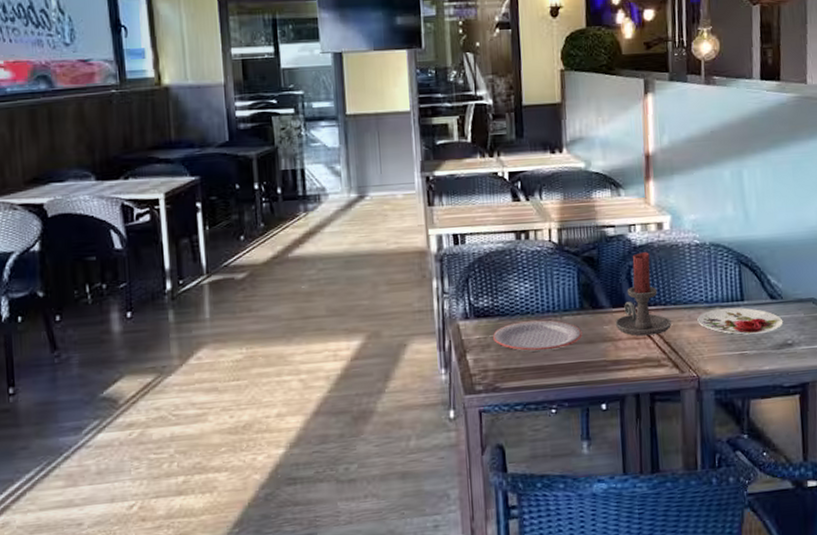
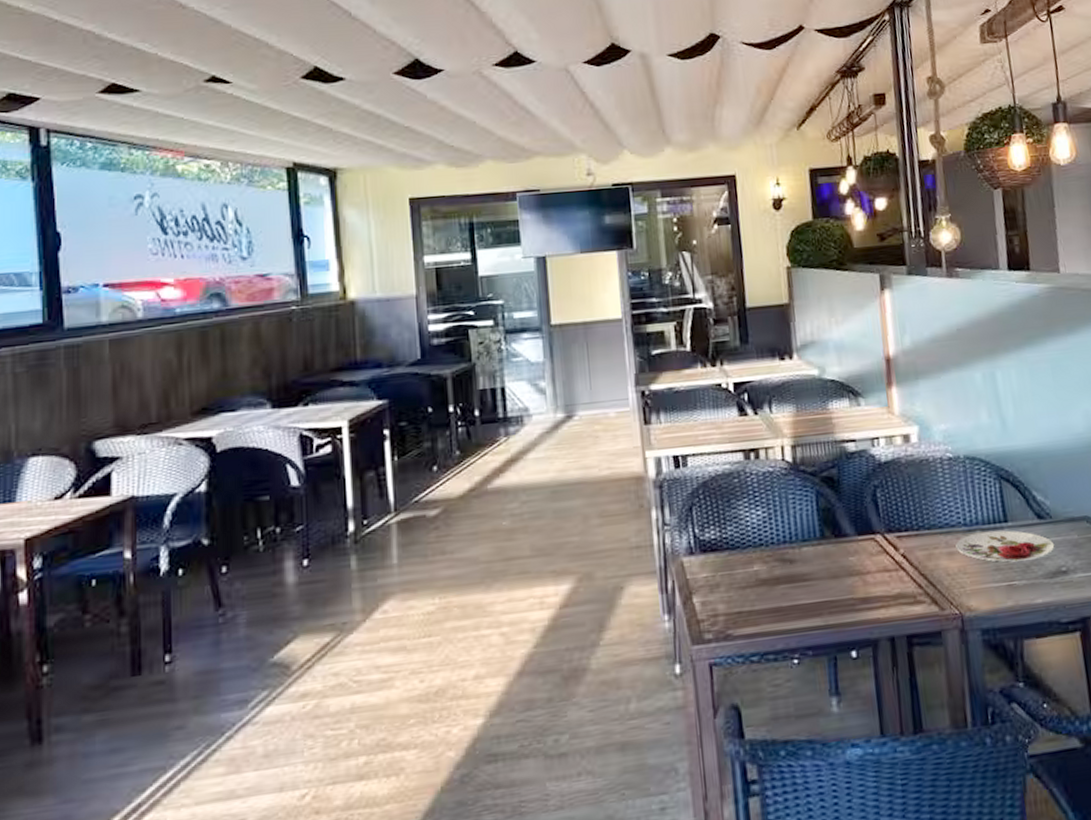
plate: present [493,320,582,352] -> none [722,552,825,591]
candle holder: present [615,252,671,336] -> none [861,469,927,568]

